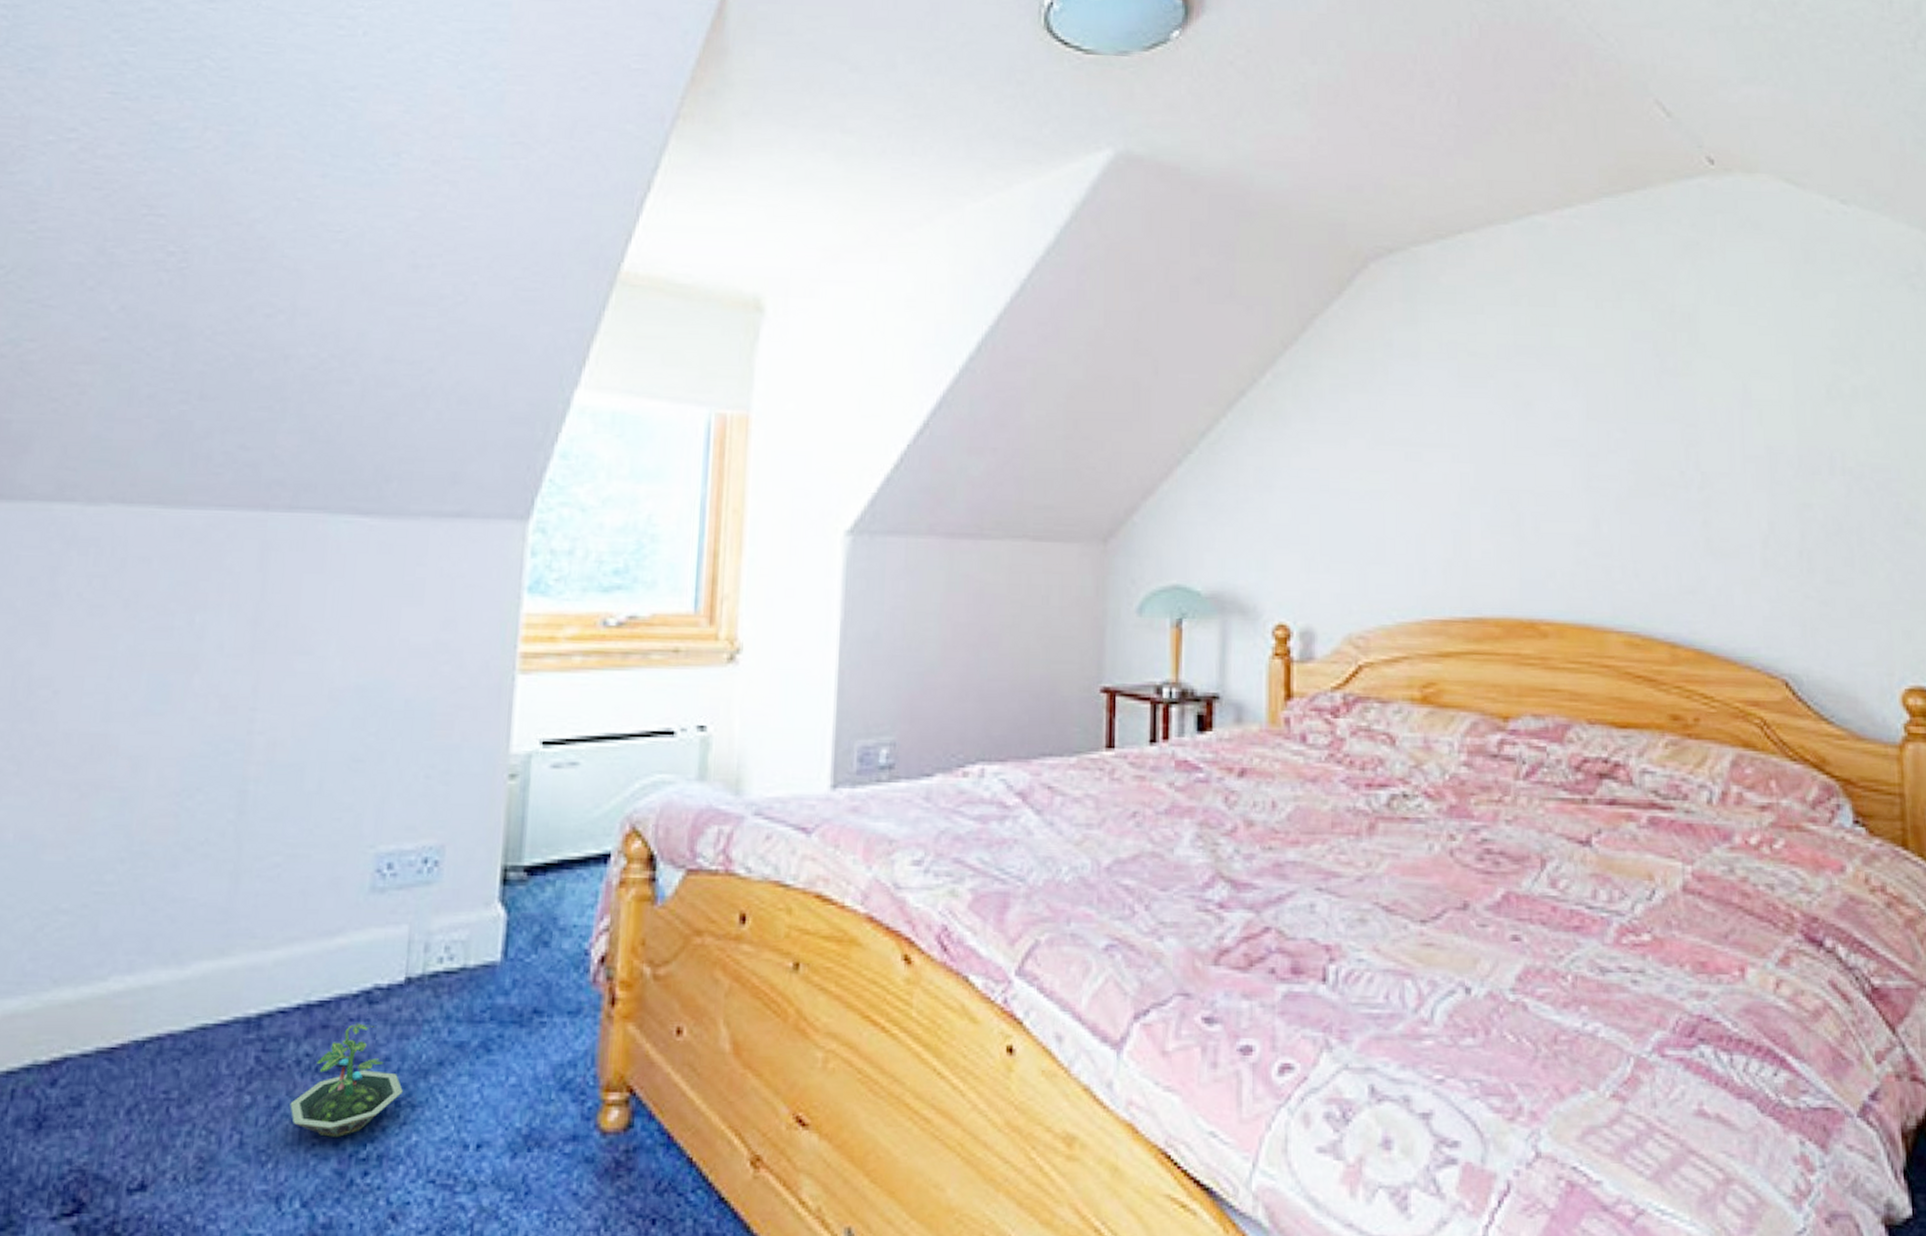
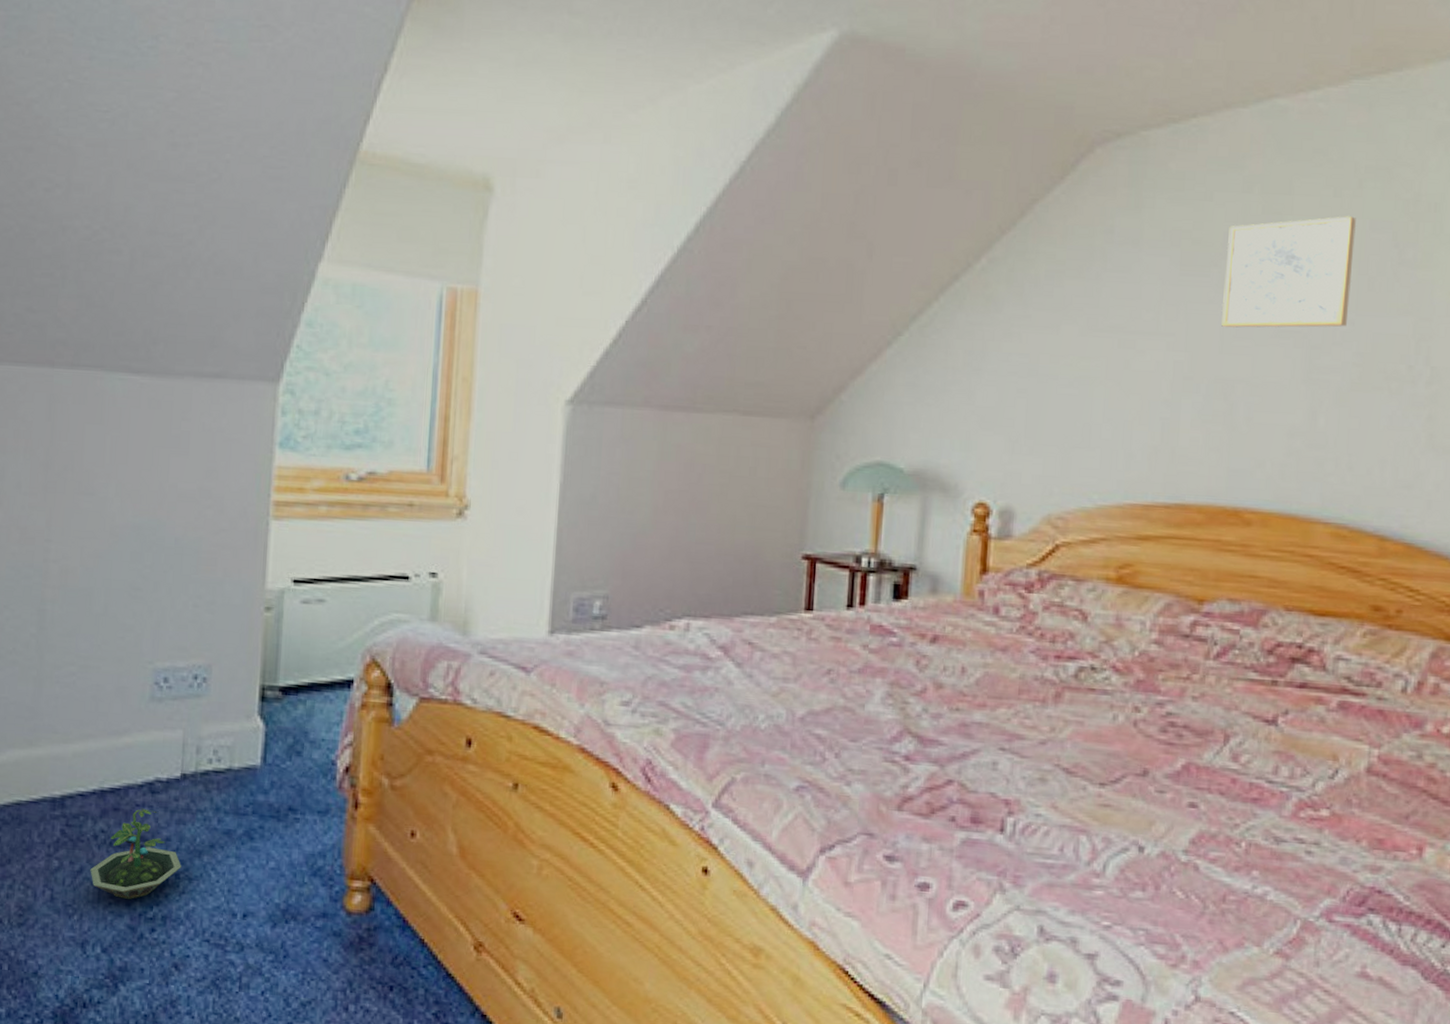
wall art: none [1501,327,1620,439] -> present [1221,216,1356,329]

